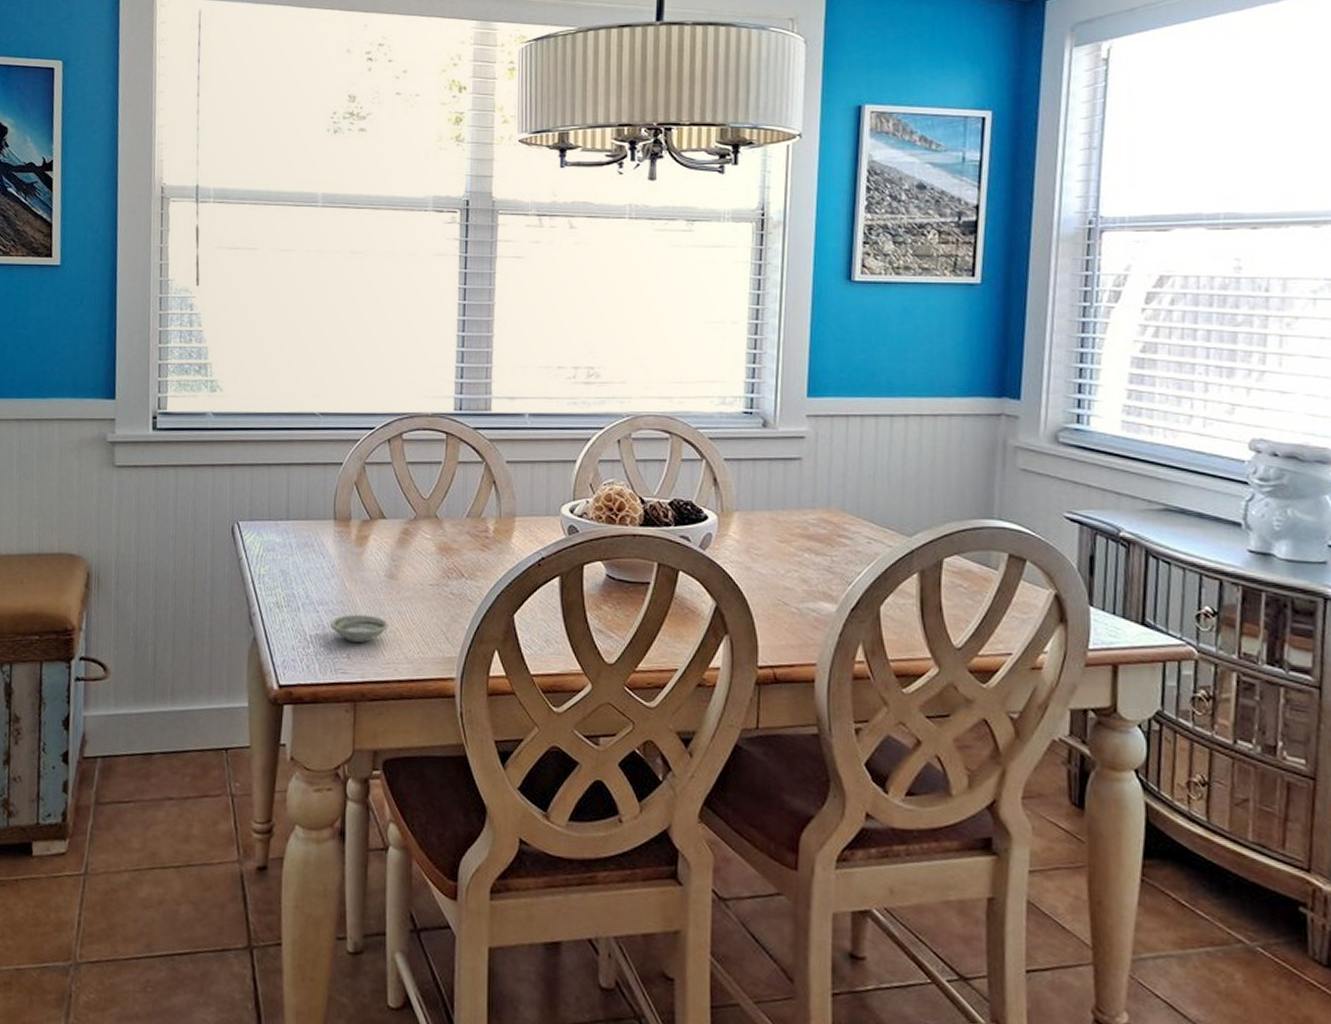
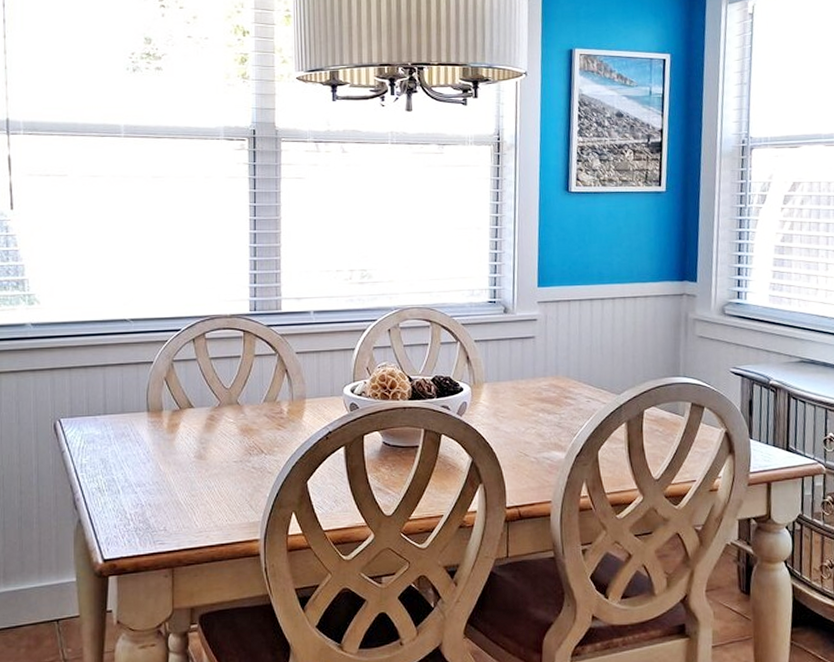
saucer: present [330,614,388,642] -> none [148,491,199,516]

